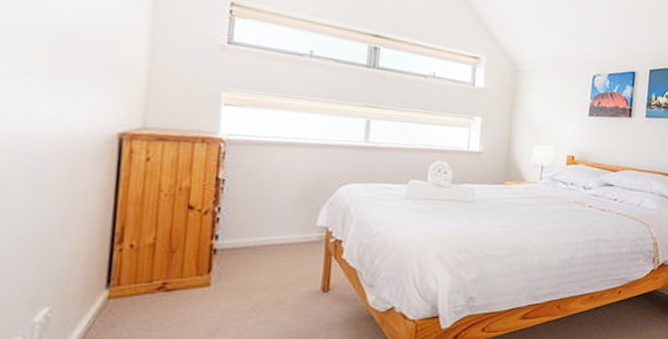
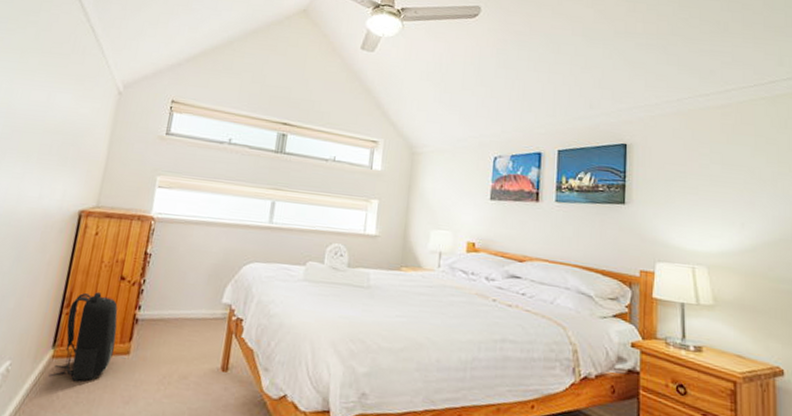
backpack: none [106,224,191,321] -> present [48,292,118,382]

